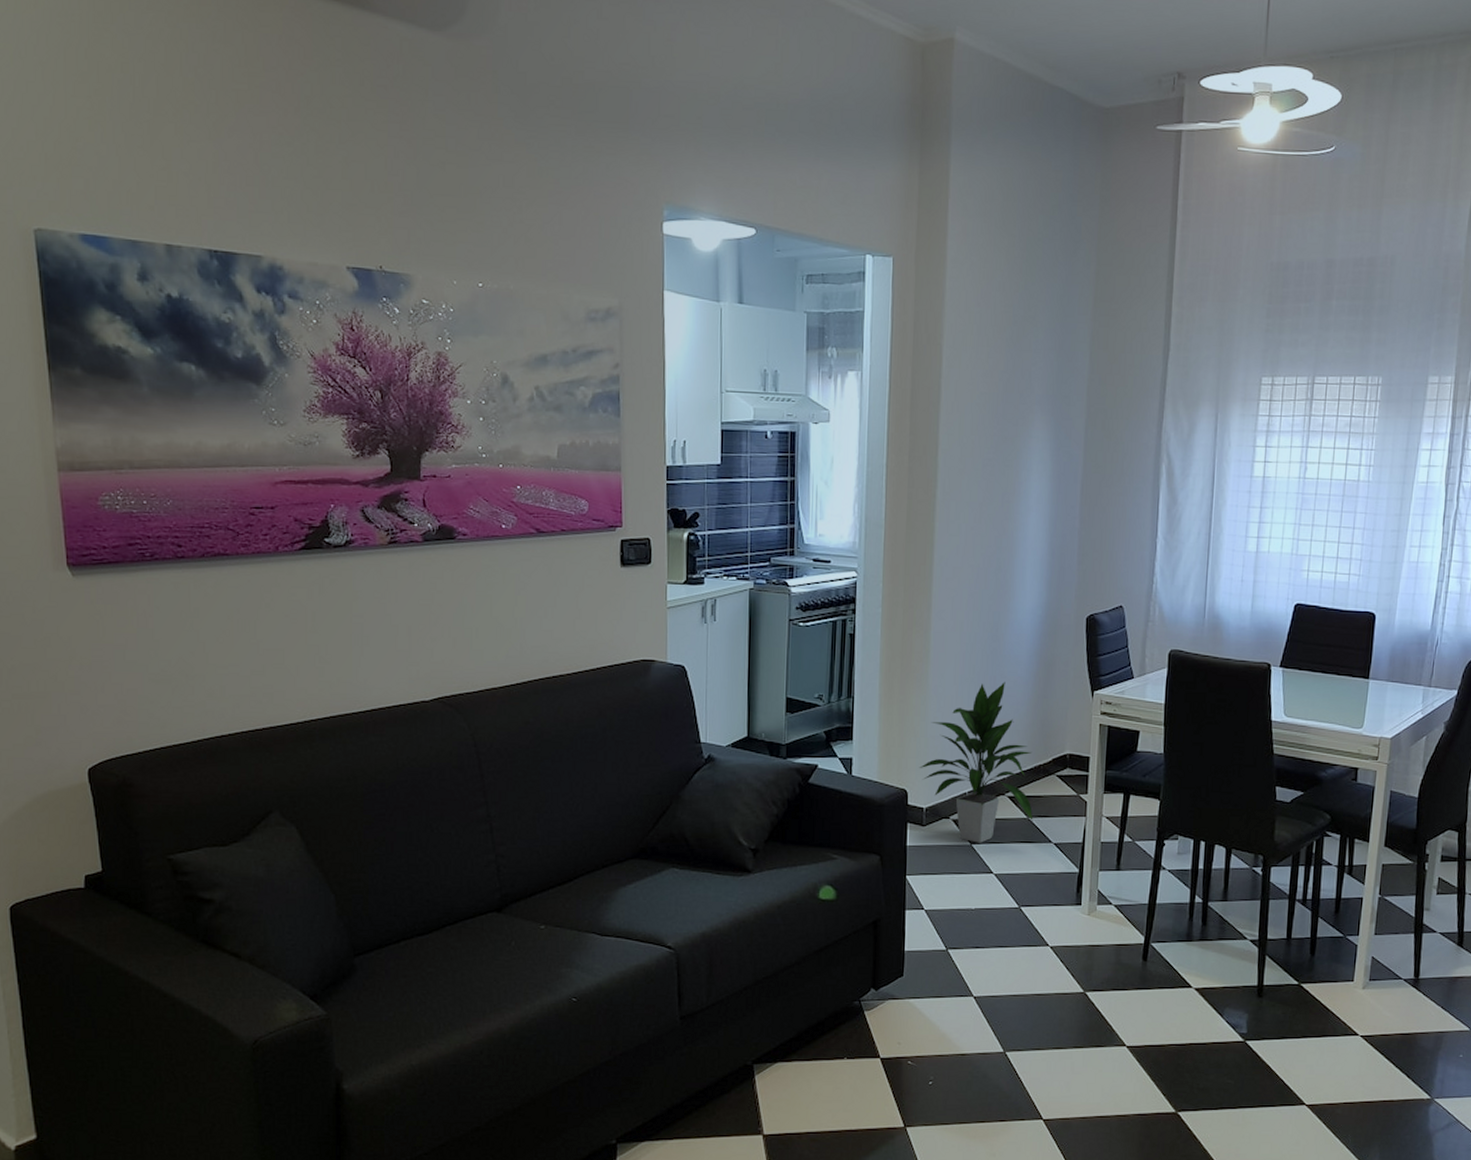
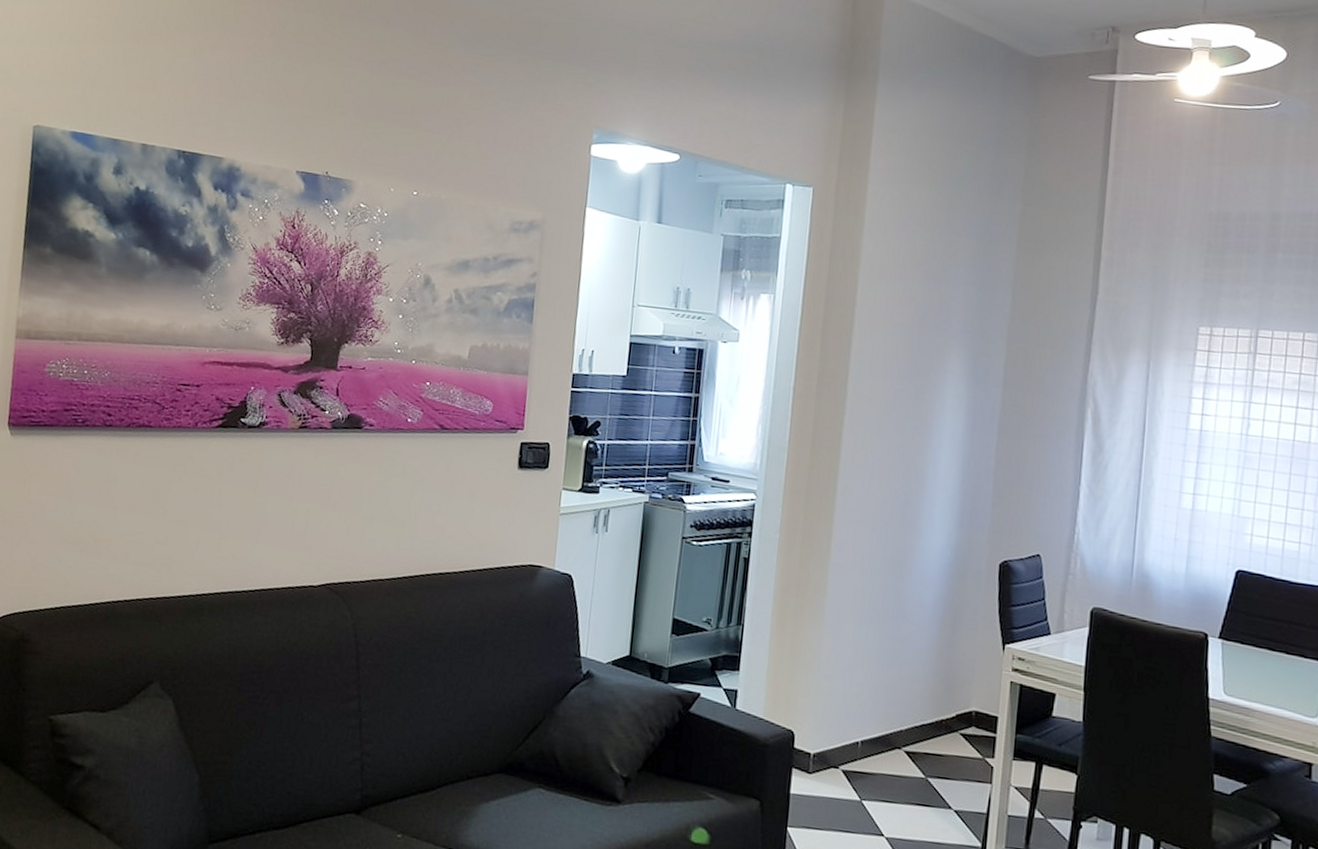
indoor plant: present [919,681,1033,843] -> none [809,624,933,800]

